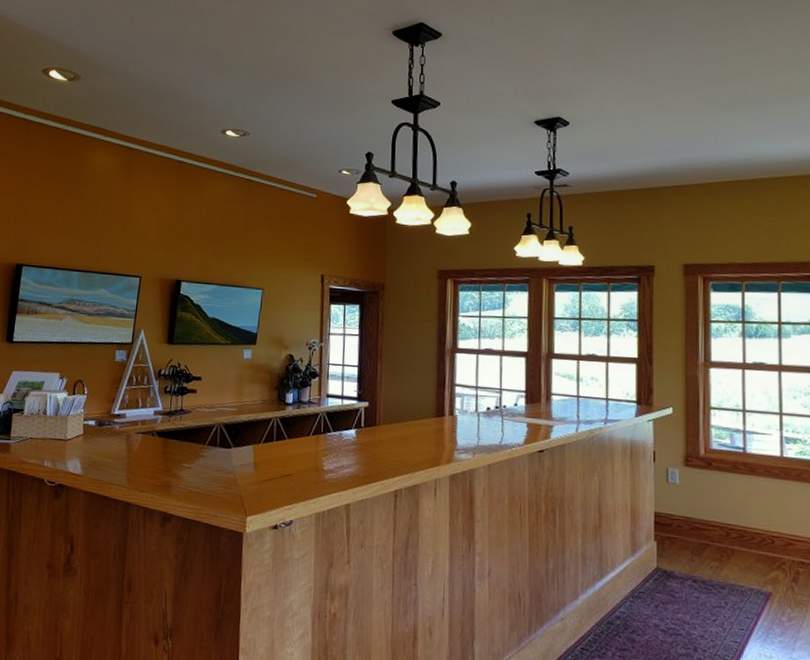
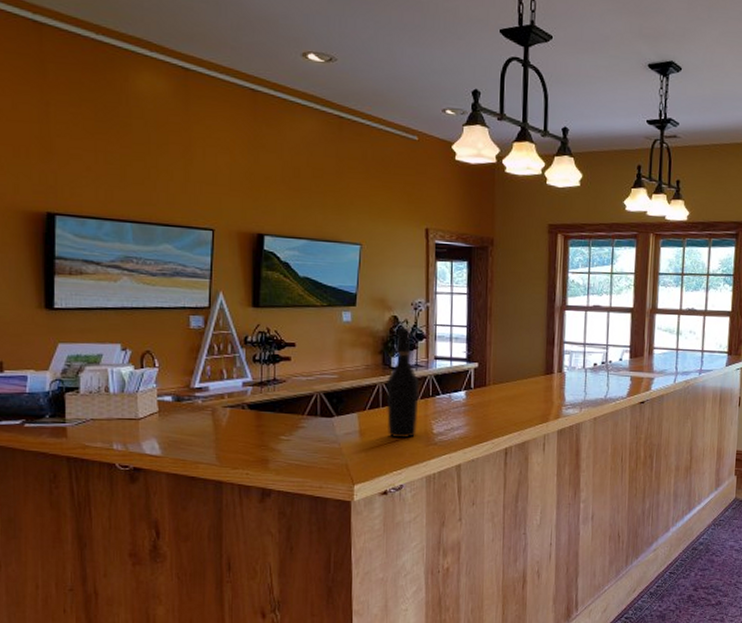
wine bottle: none [279,366,312,474] -> present [386,328,420,439]

